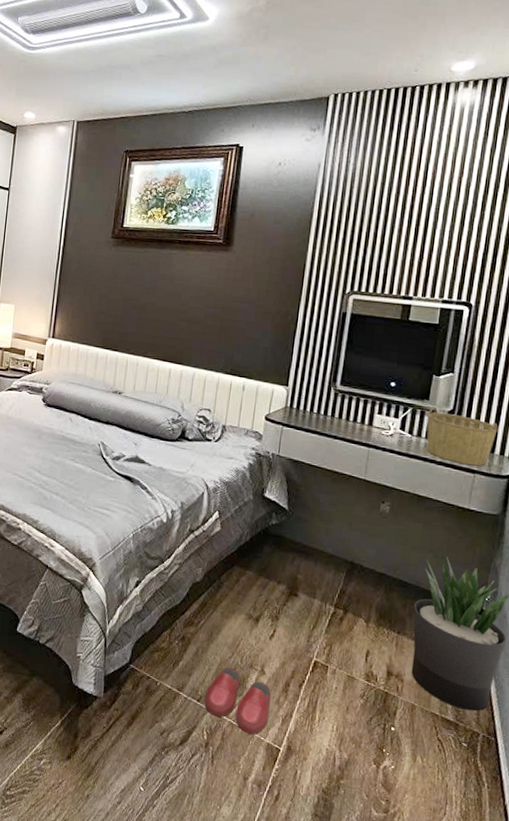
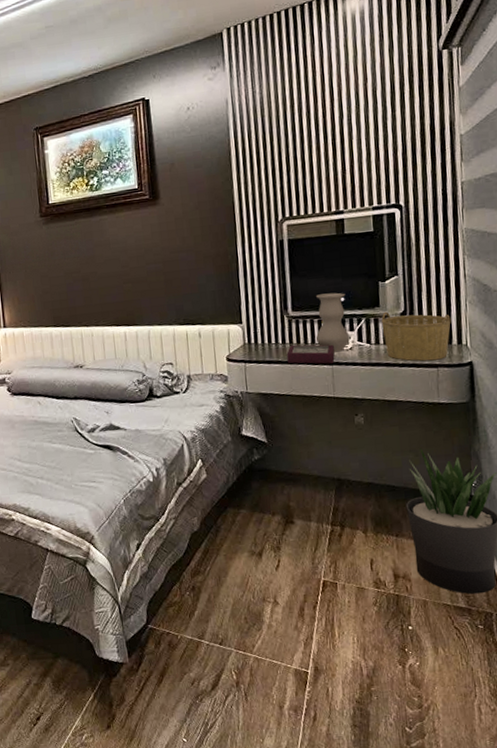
slippers: present [204,667,272,734] -> none [226,605,291,664]
jewelry box: none [325,418,375,446] -> present [286,344,335,365]
vase: none [358,374,397,436] -> present [315,292,350,352]

